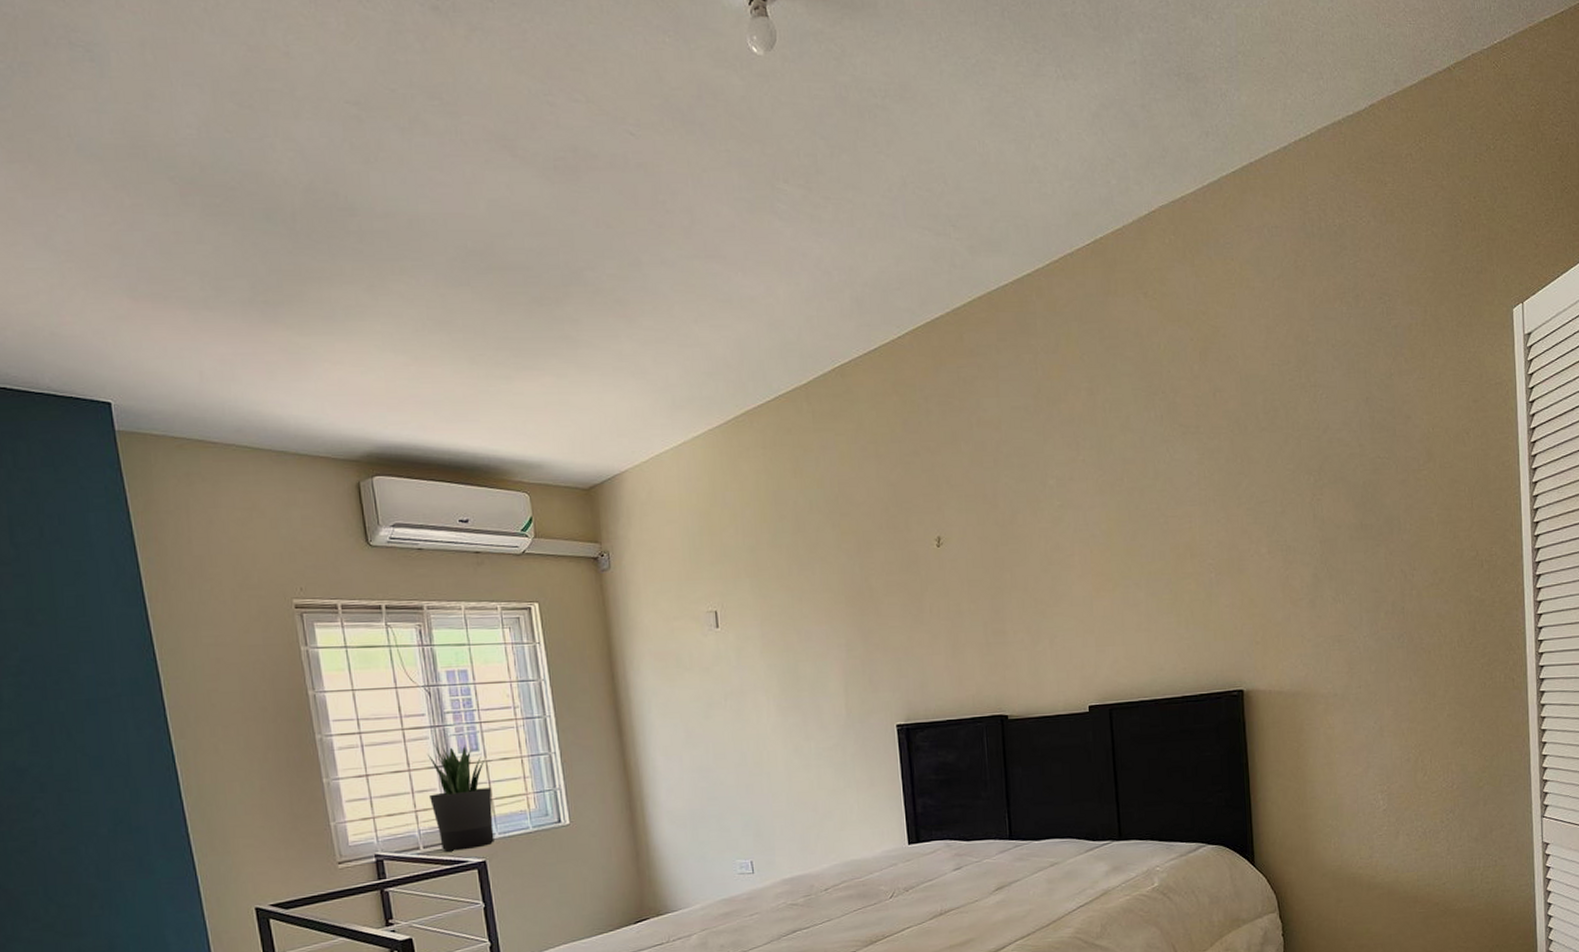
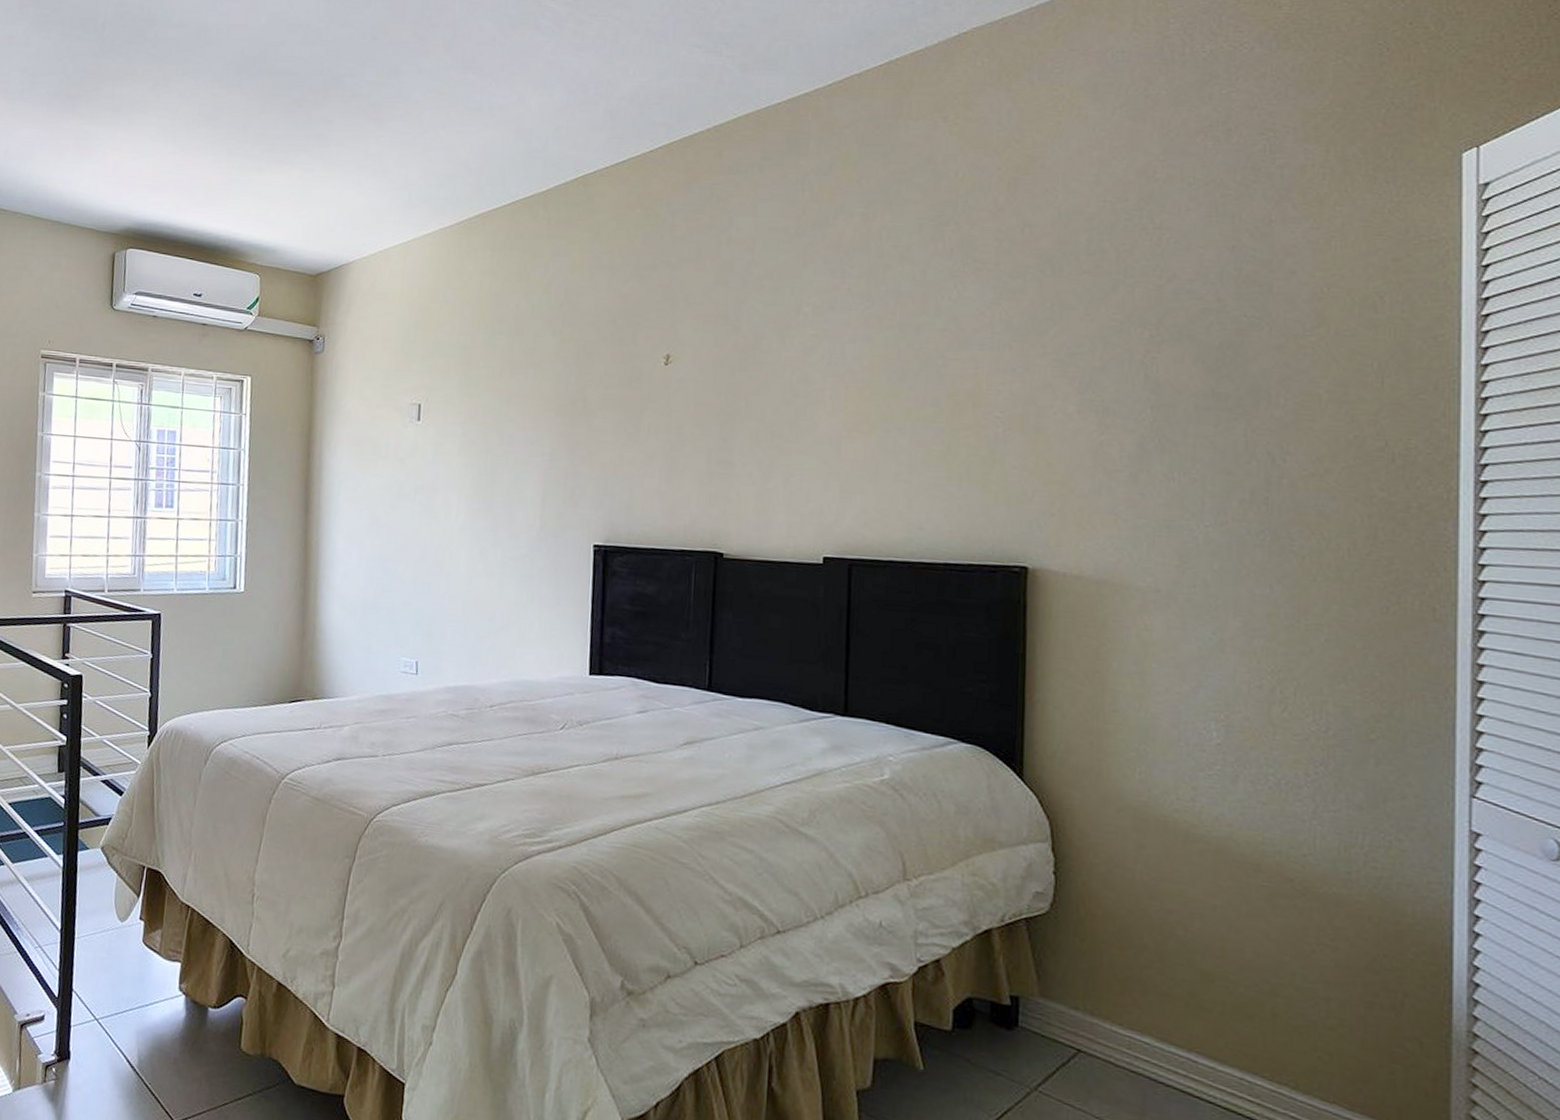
planter: present [428,744,494,852] -> none [121,495,179,601]

